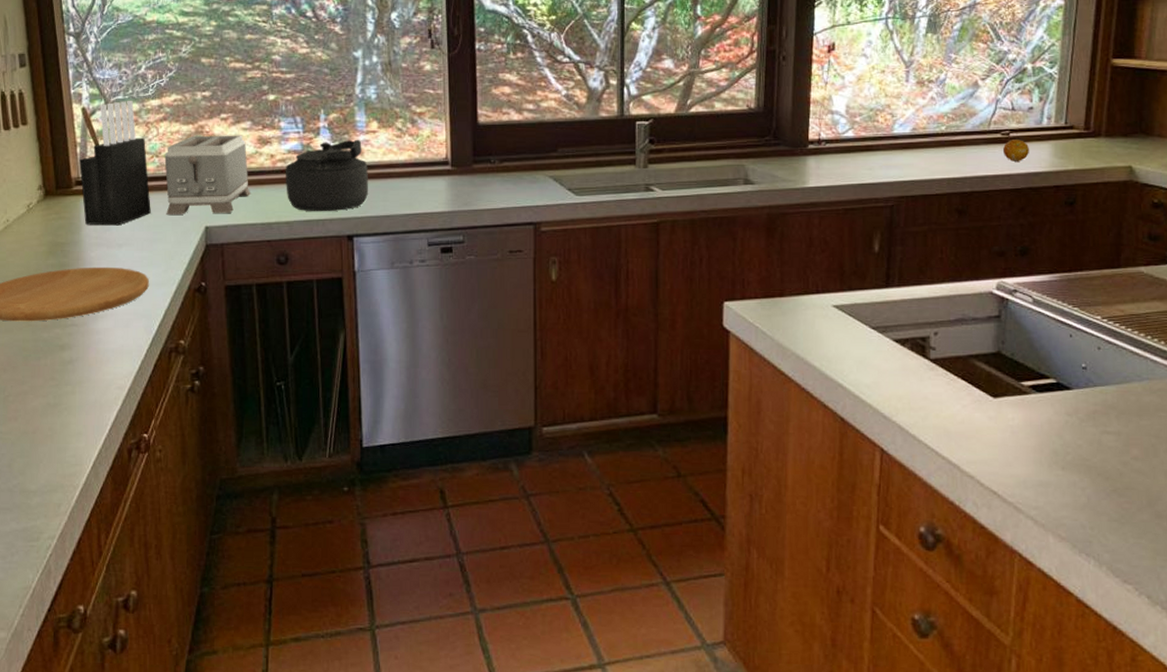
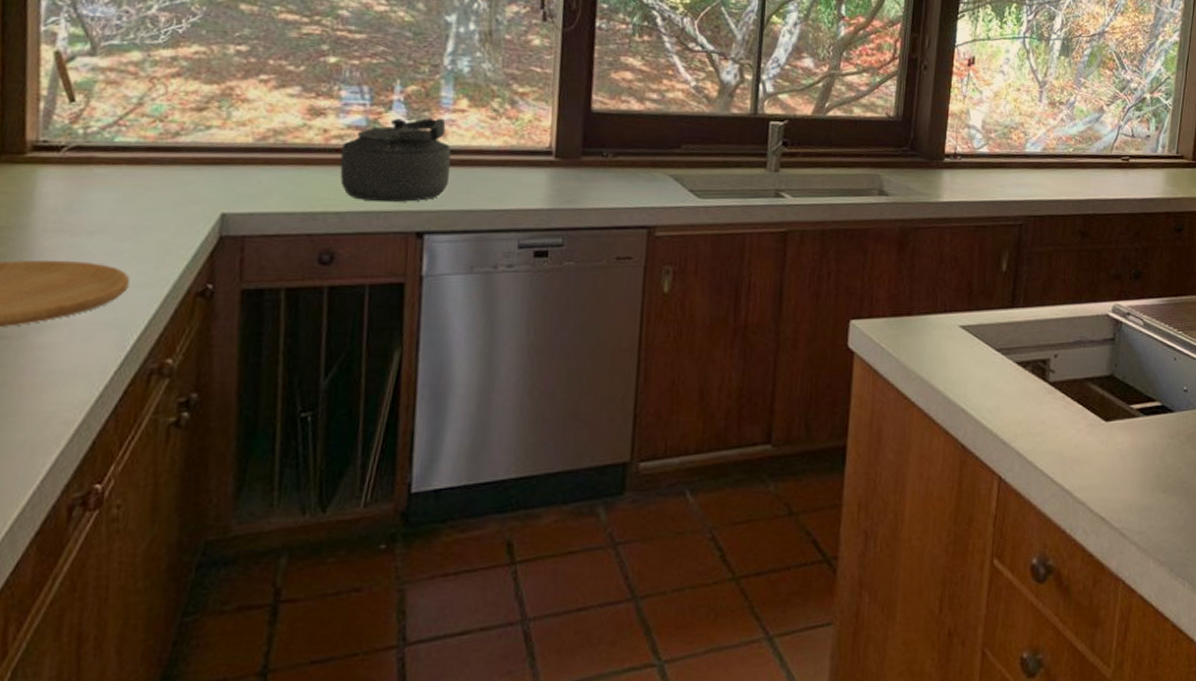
knife block: present [79,100,151,226] -> none [39,46,147,207]
toaster: present [164,135,251,215] -> none [165,98,292,198]
fruit: present [1003,140,1030,161] -> none [1123,165,1146,187]

